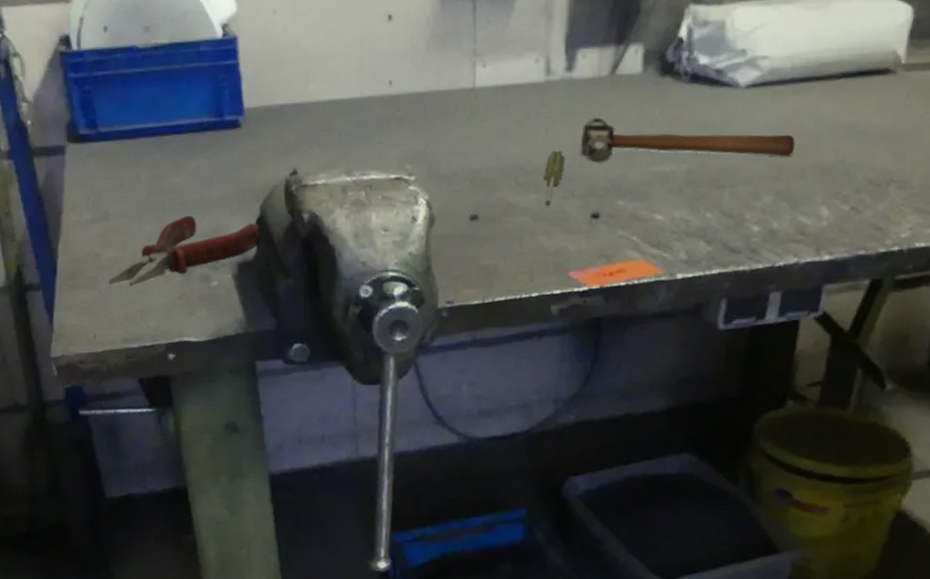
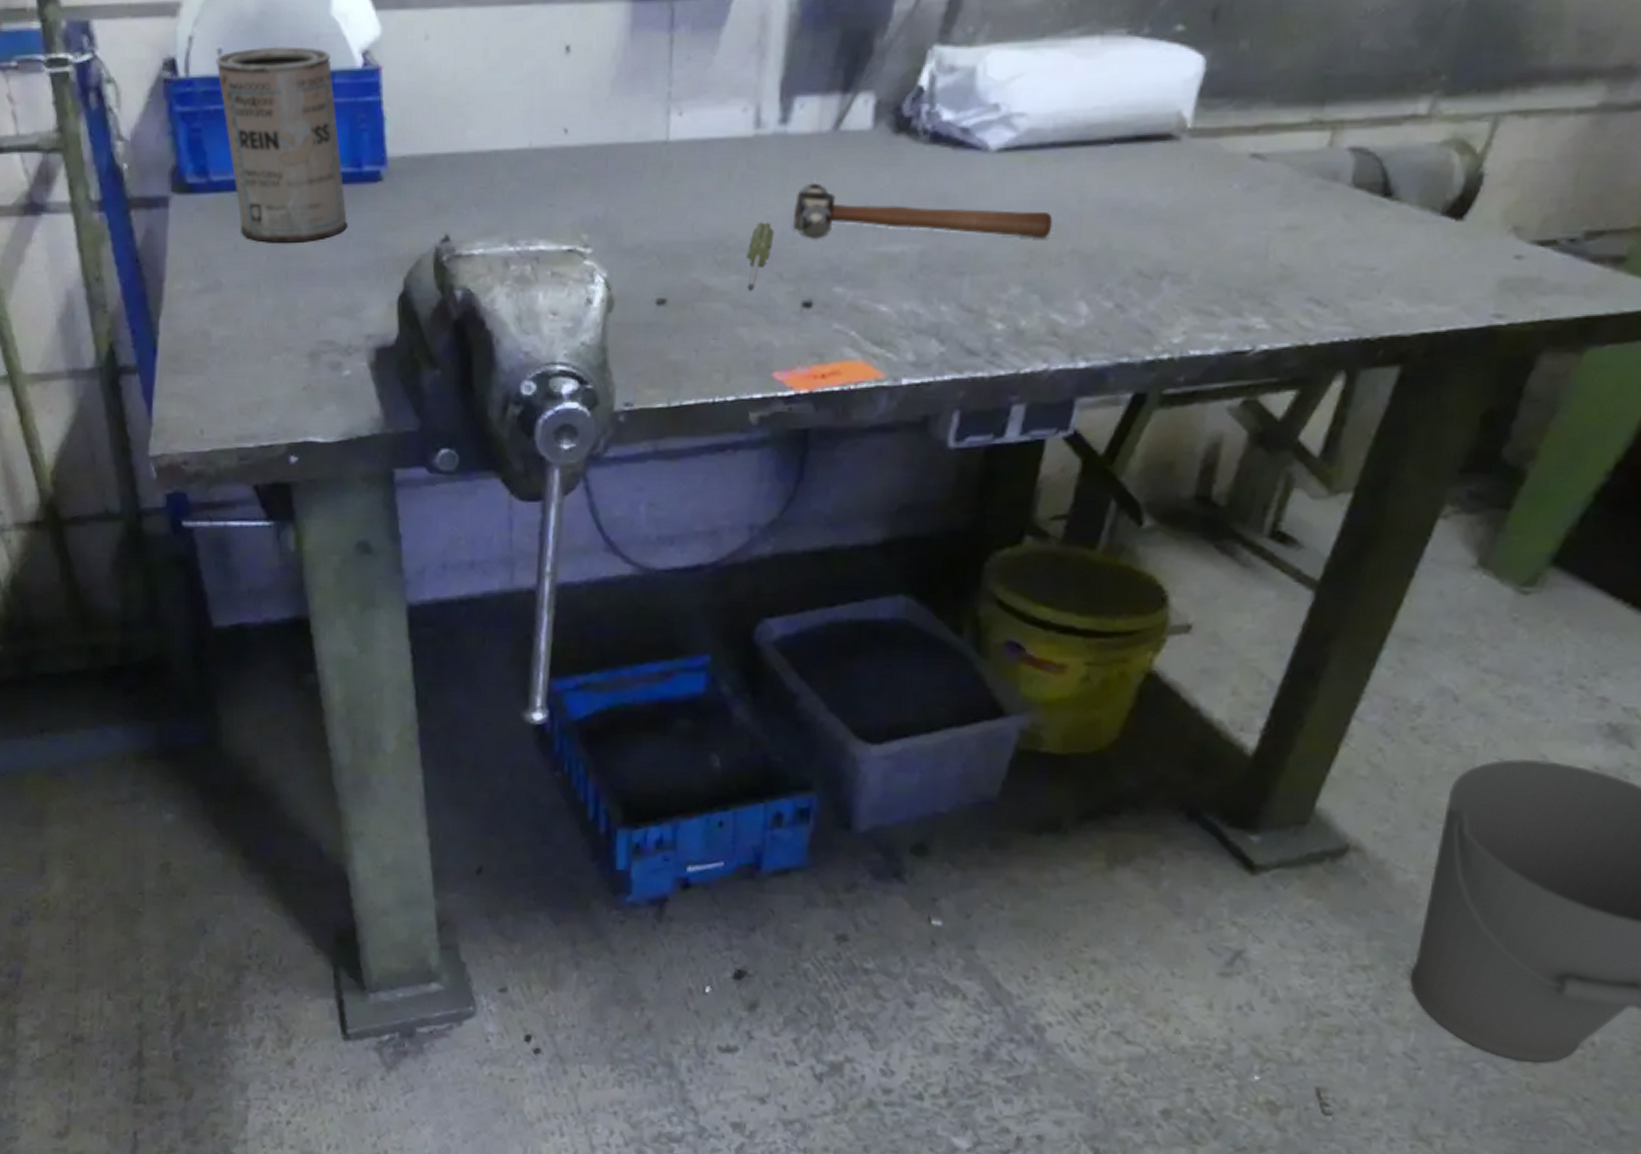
paint can: none [102,23,212,182] -> present [216,46,347,245]
pliers: present [108,216,262,286] -> none [219,289,405,372]

